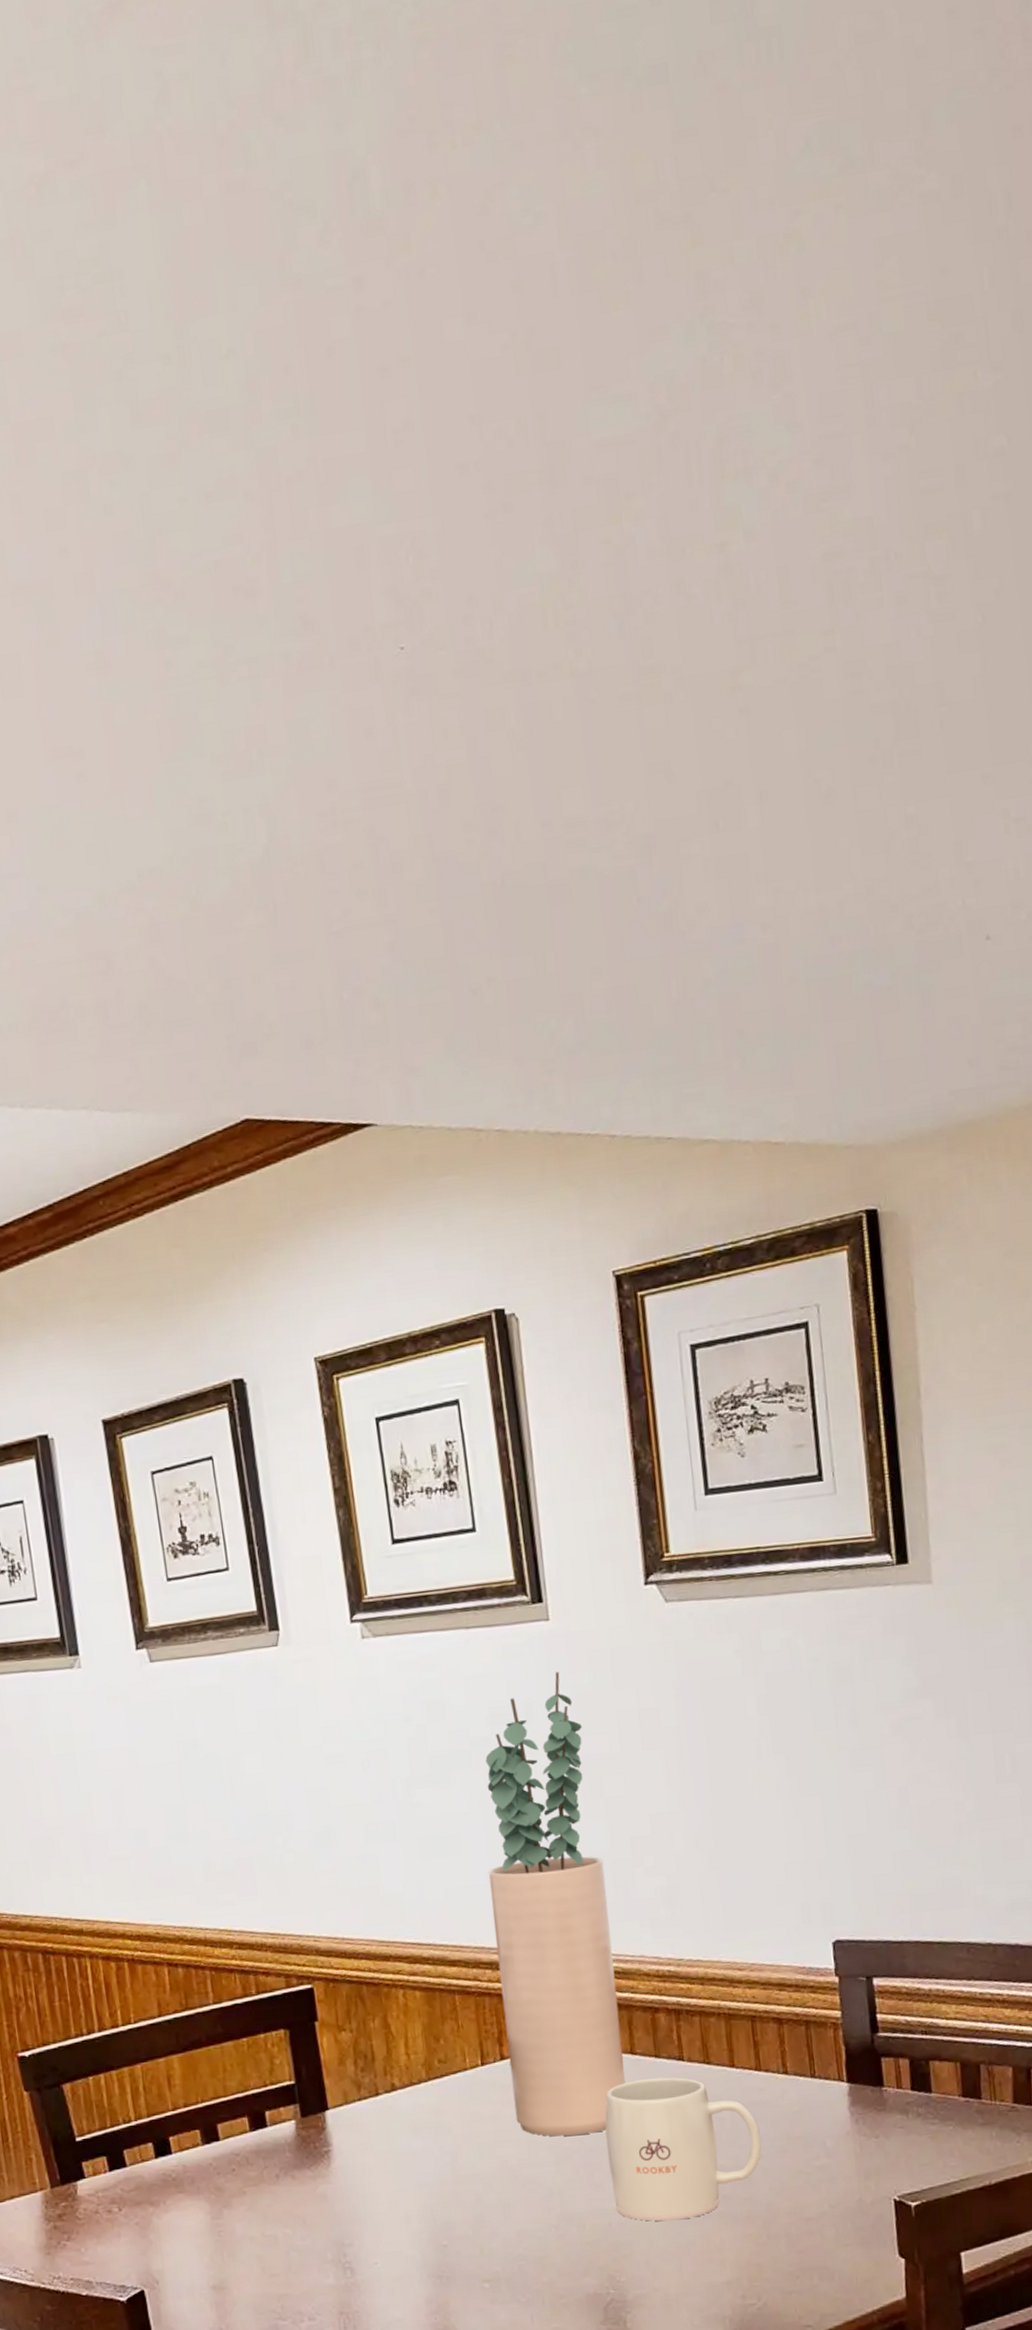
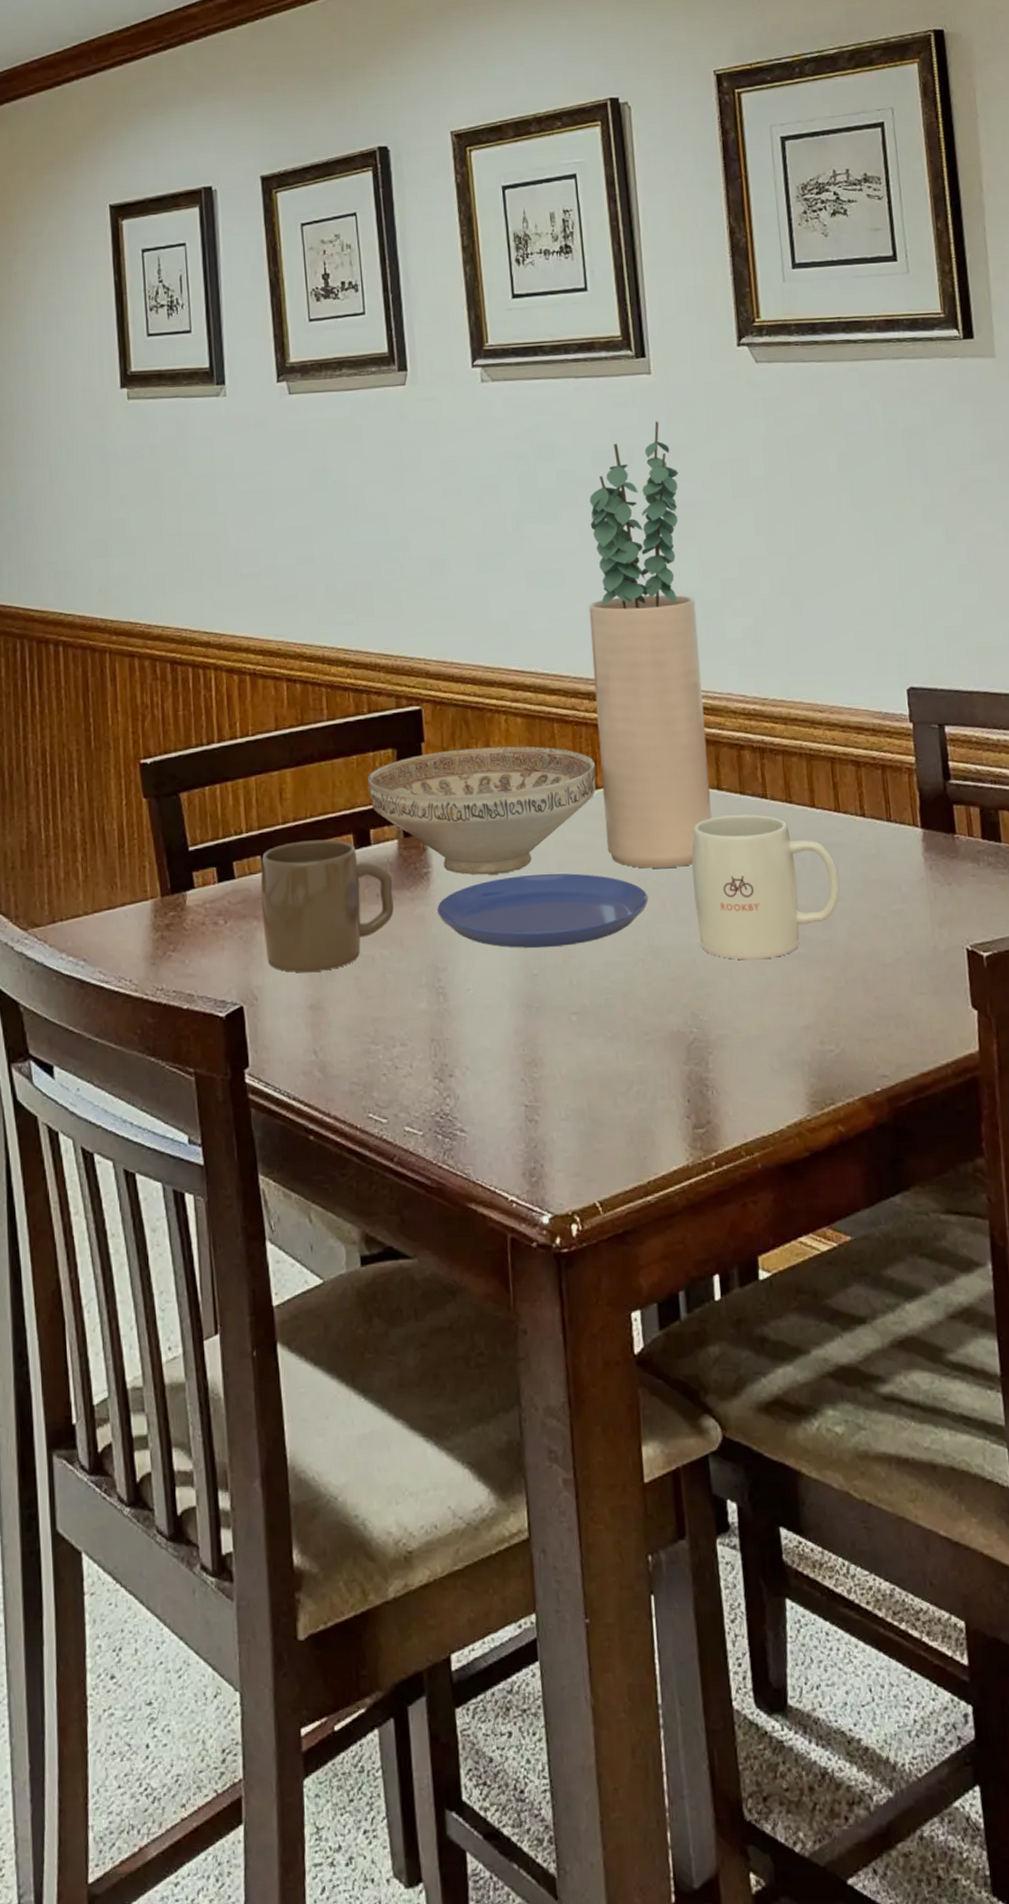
mug: none [153,2123,295,2255] -> present [260,839,394,972]
decorative bowl: none [259,2019,503,2151] -> present [367,746,597,875]
plate: none [340,2144,561,2221] -> present [437,873,649,948]

